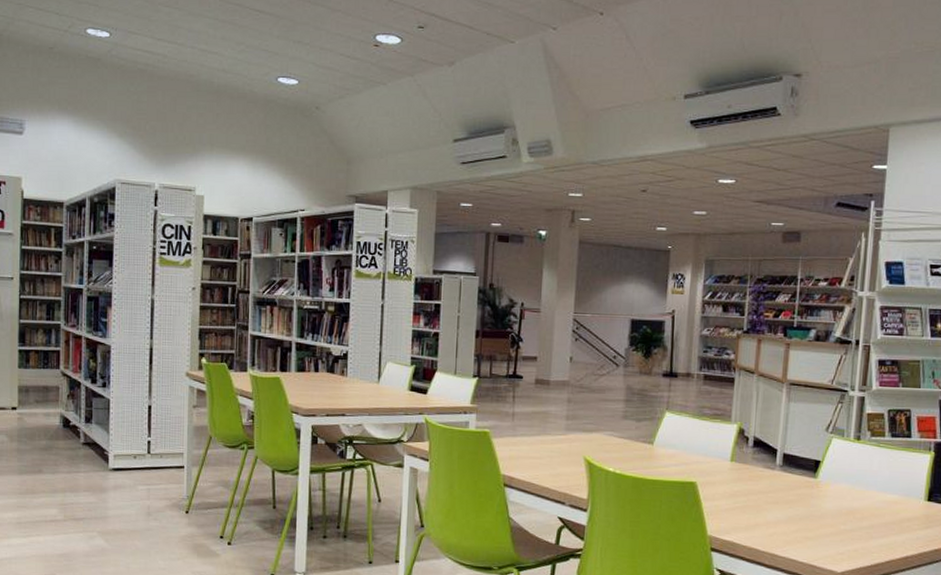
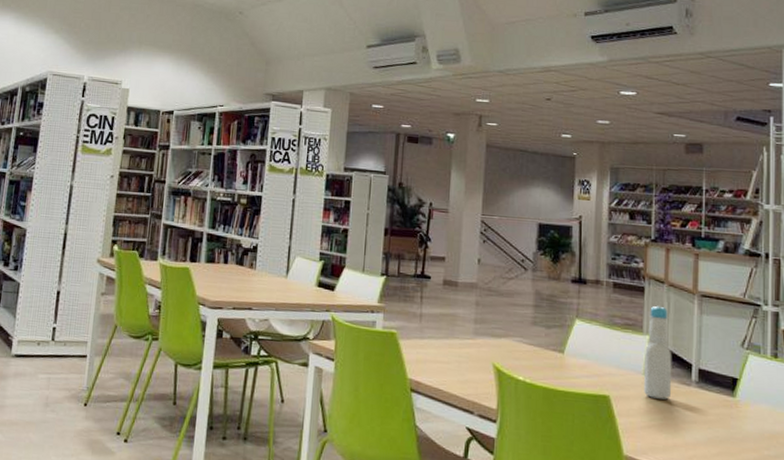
bottle: none [730,395,759,483] -> present [644,305,672,400]

